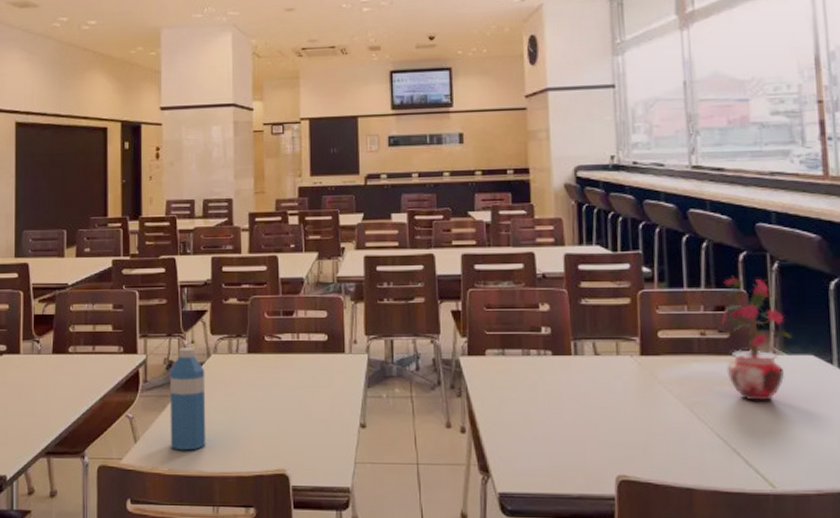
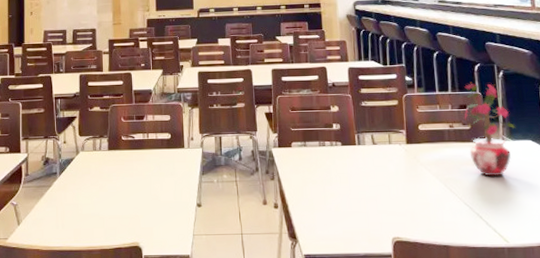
water bottle: present [169,348,206,451] -> none [46,147,76,230]

